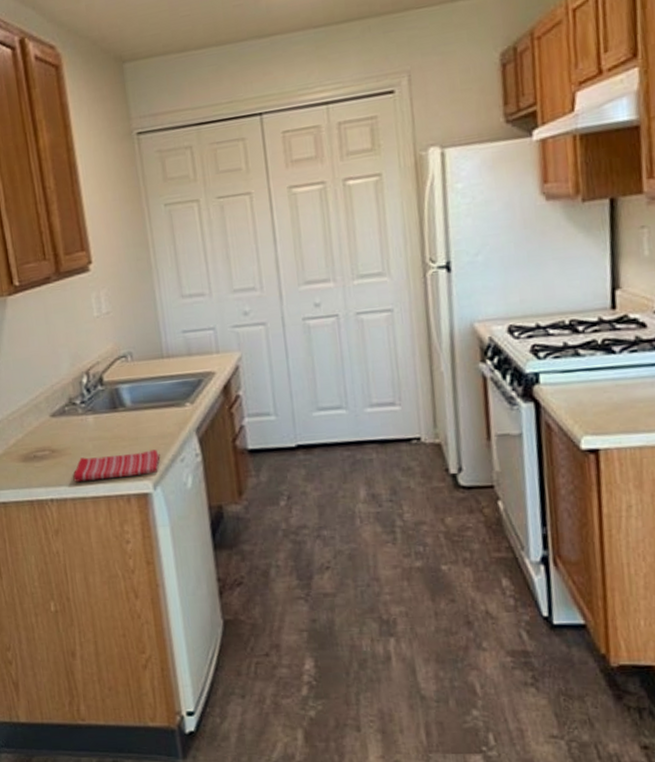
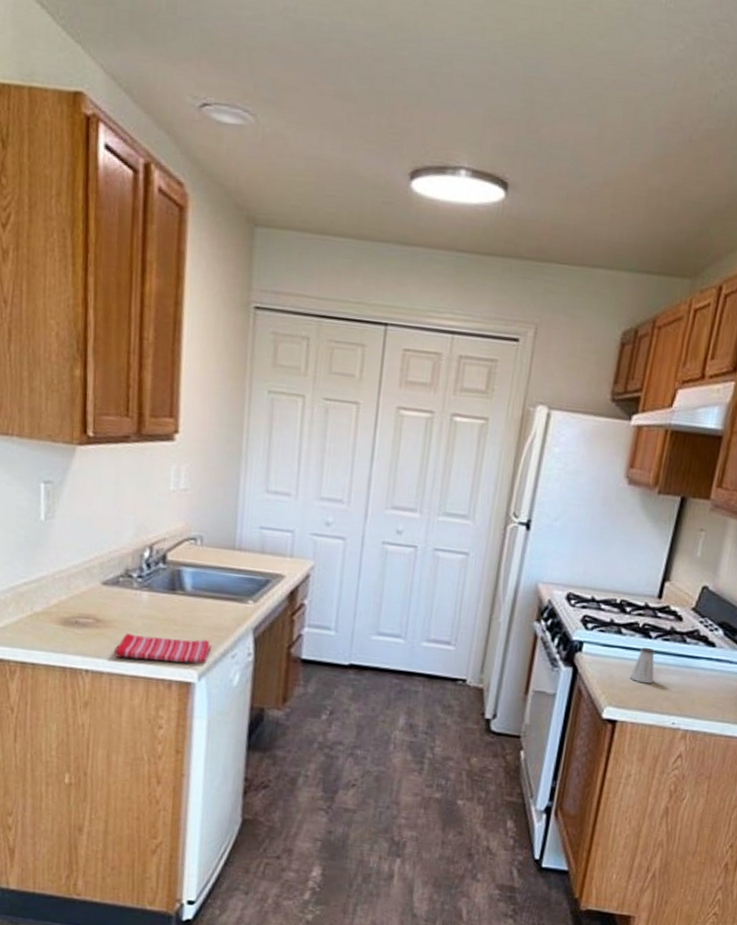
saltshaker: none [601,363,631,404] -> present [629,647,656,684]

